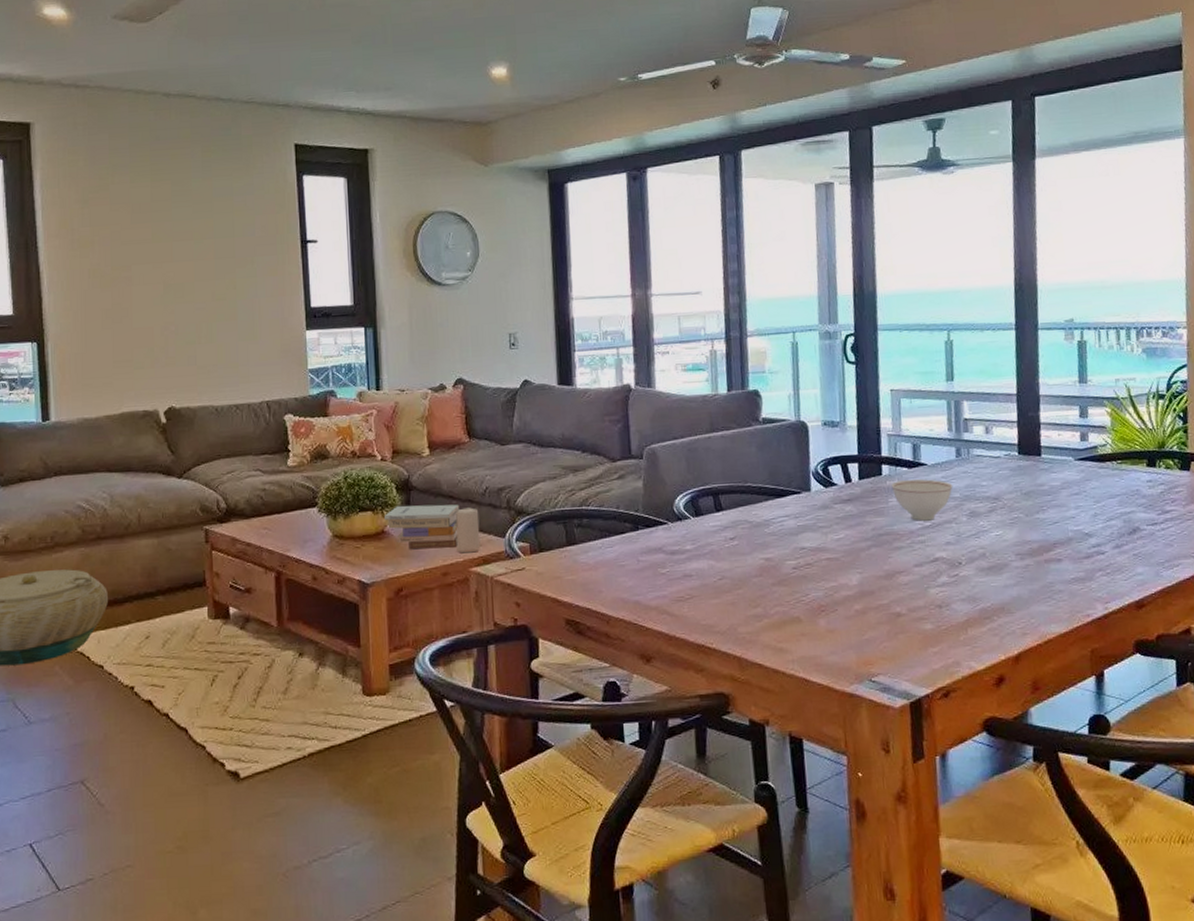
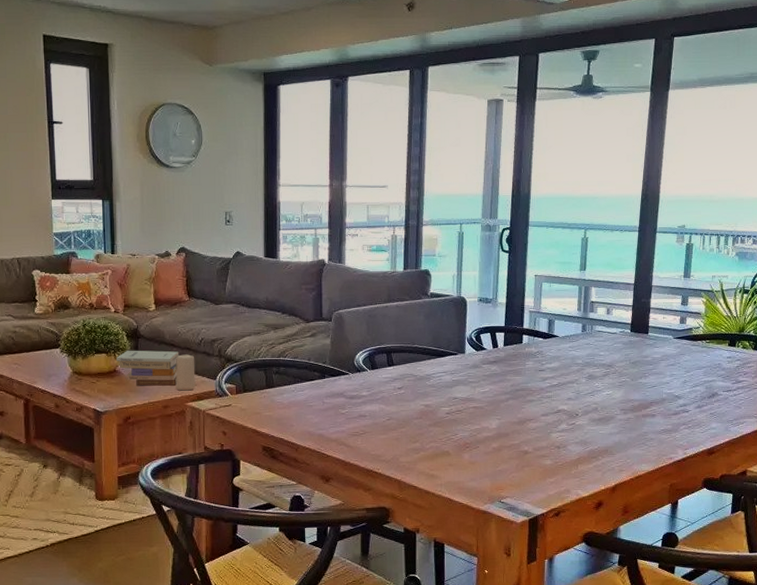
bowl: present [891,479,953,521] -> none [529,348,577,381]

